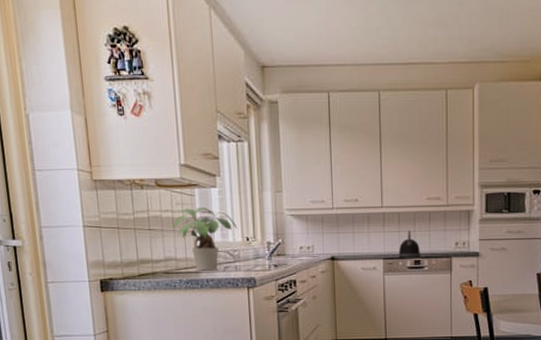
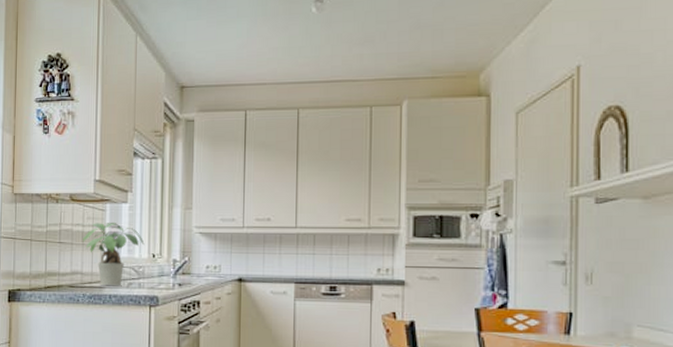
kettle: present [398,231,421,258] -> none [312,254,338,283]

